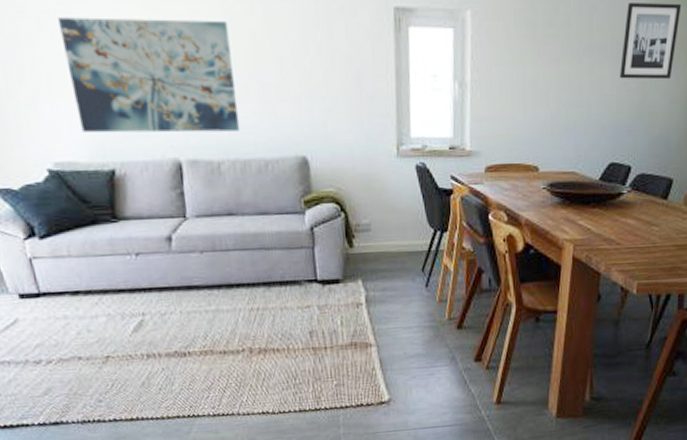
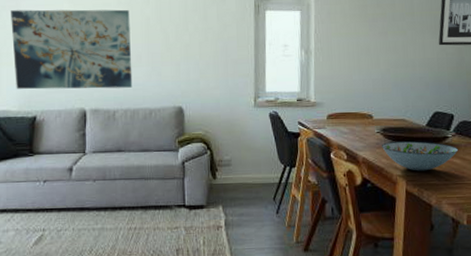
decorative bowl: none [547,198,634,234] -> present [381,141,459,171]

